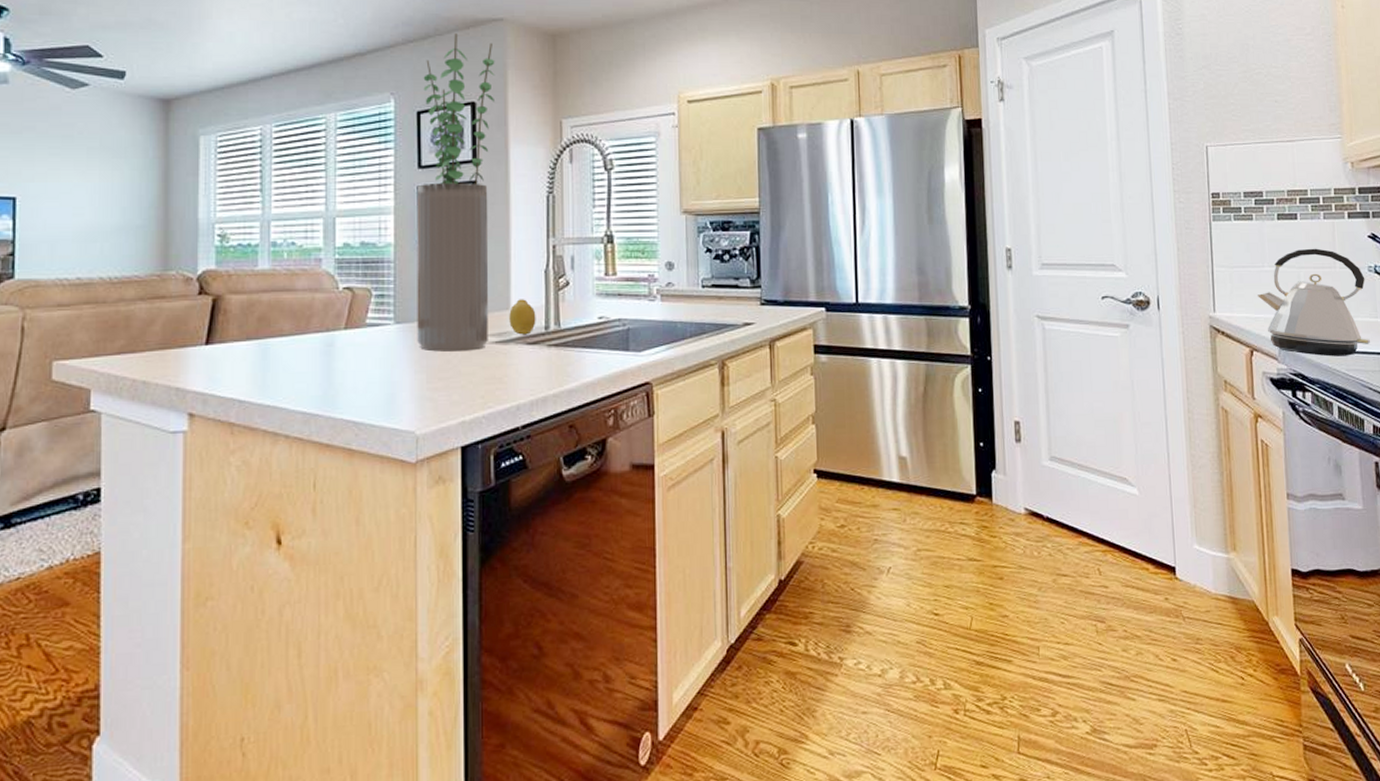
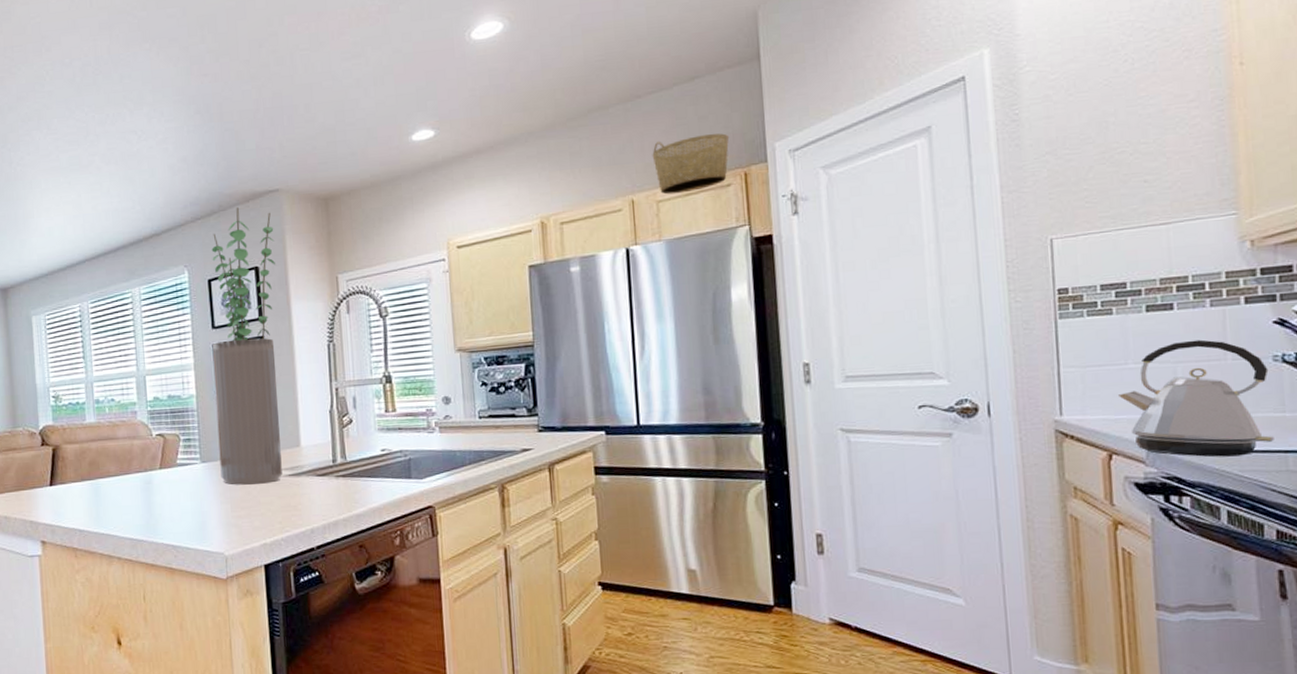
fruit: present [509,299,536,335] -> none [299,437,324,468]
basket: none [877,14,946,69] -> present [652,133,730,195]

